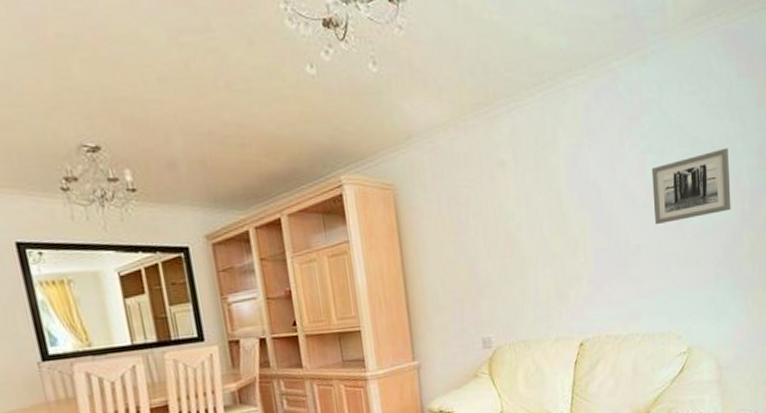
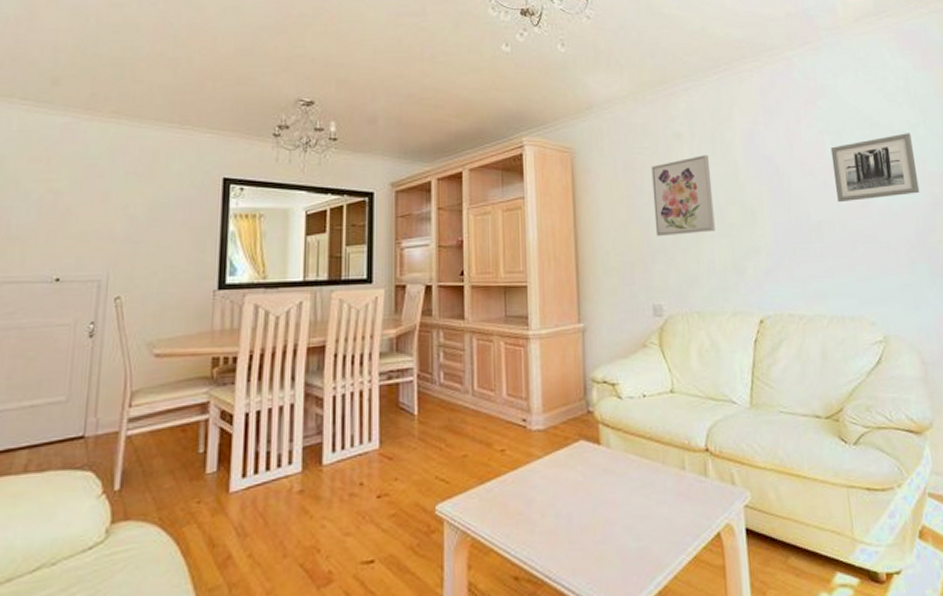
wall art: none [476,184,540,272] -> present [651,155,715,237]

